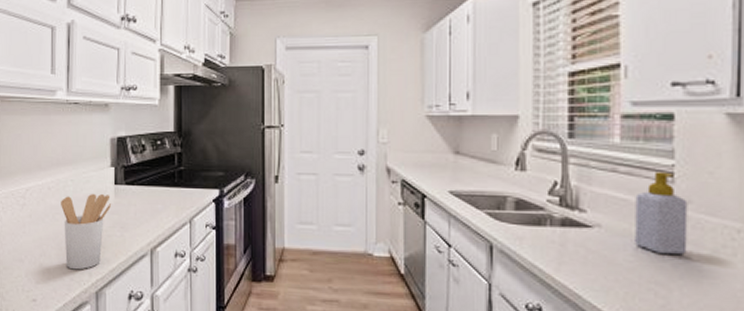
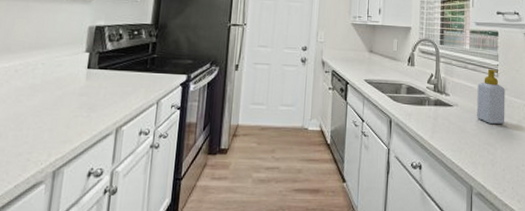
utensil holder: present [61,194,112,270] -> none [24,77,82,150]

